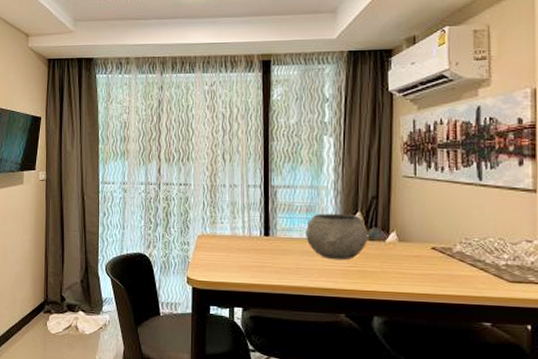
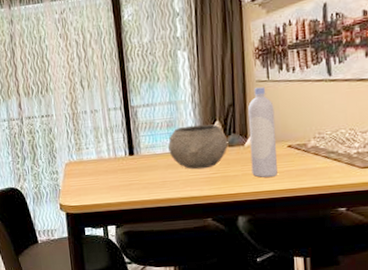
bottle: none [391,182,420,278] -> present [247,86,278,178]

